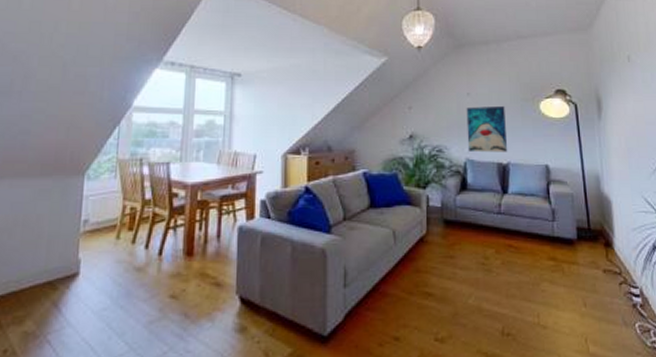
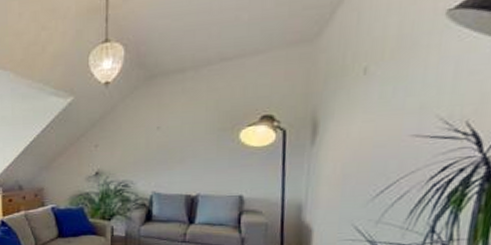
wall art: present [466,105,508,153] -> none [154,137,199,186]

